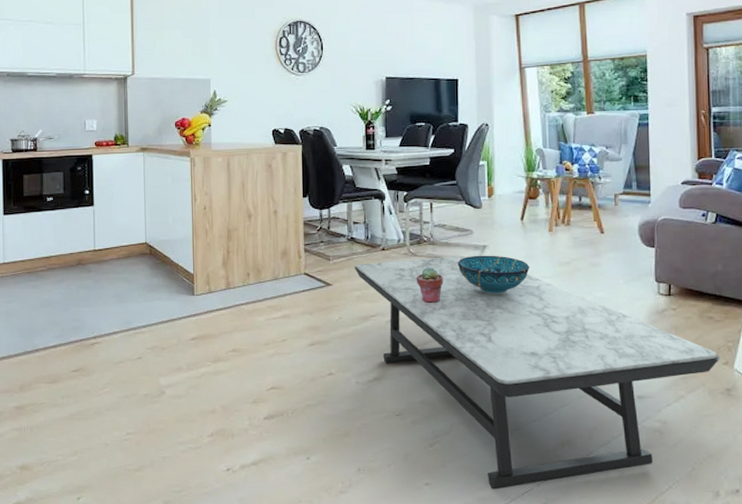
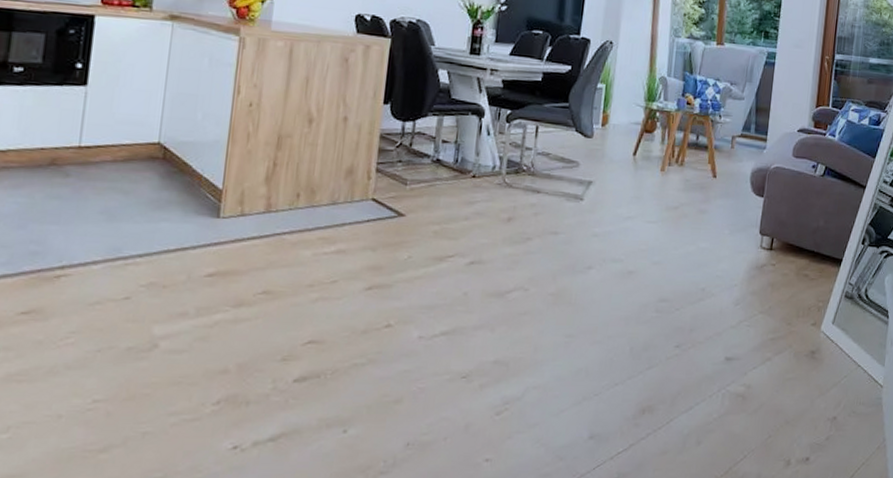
coffee table: present [354,255,721,490] -> none [435,190,810,464]
potted succulent: present [416,267,443,303] -> none [507,202,539,245]
decorative bowl: present [457,255,530,294] -> none [557,191,636,239]

